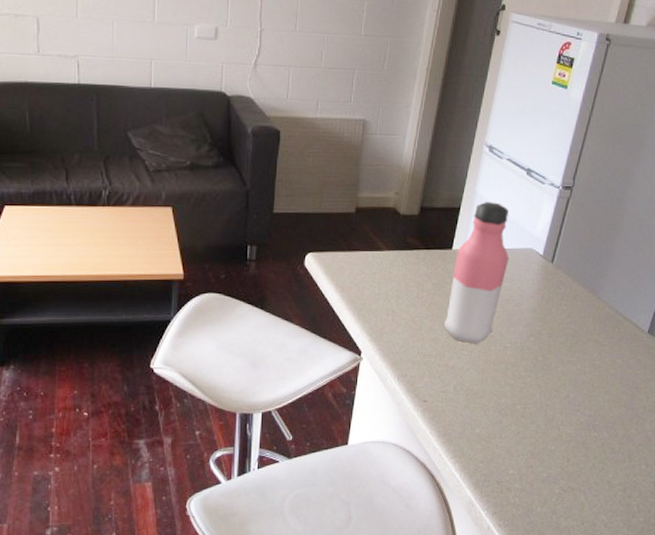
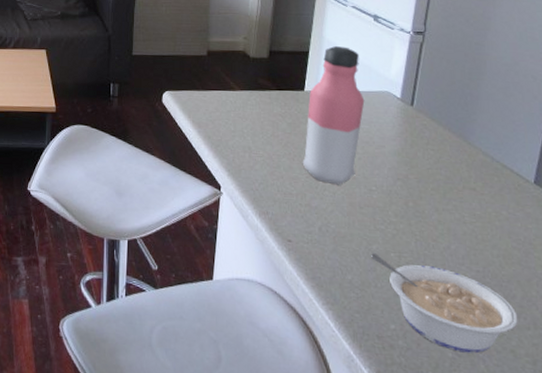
legume: none [499,407,617,488] -> present [371,253,518,354]

